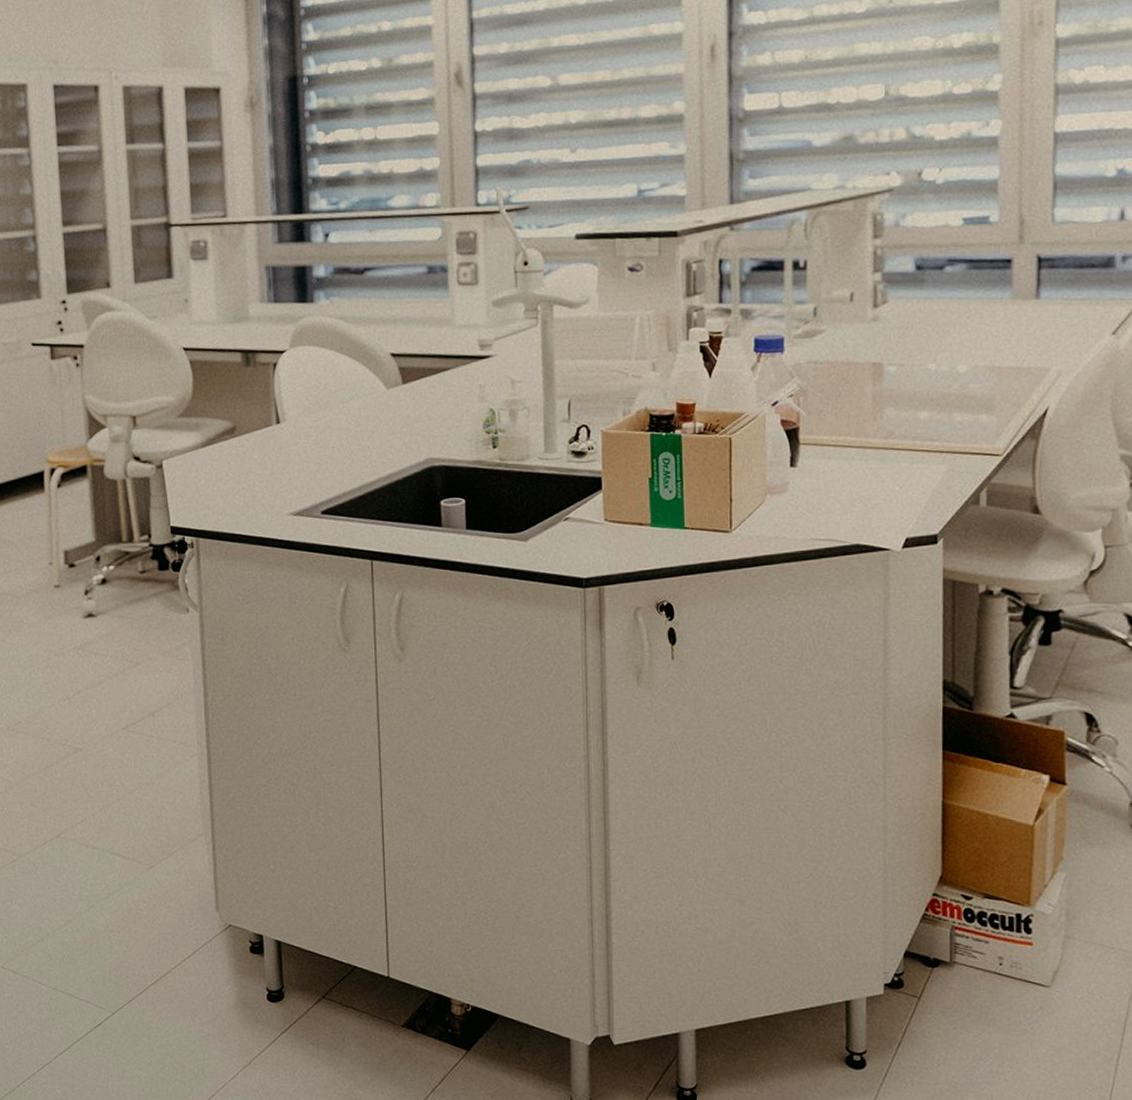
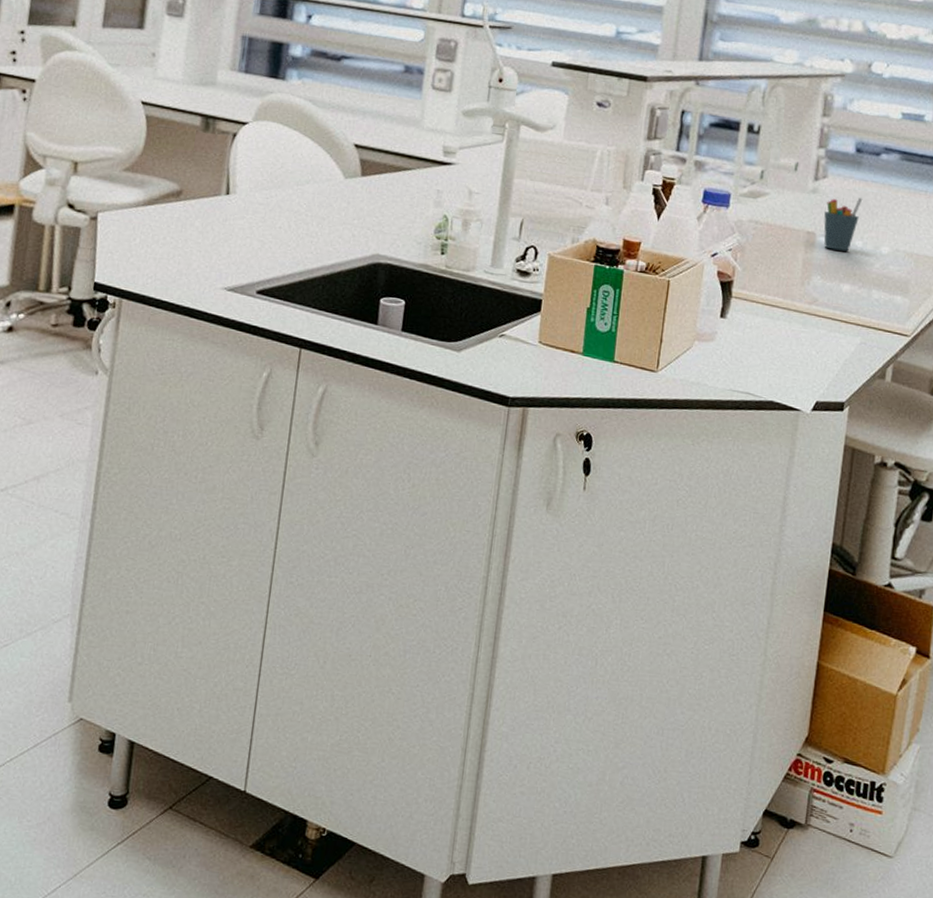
pen holder: none [889,317,931,378] -> present [824,197,863,252]

